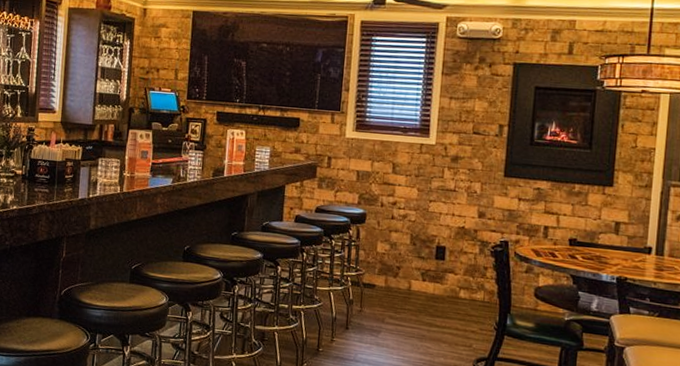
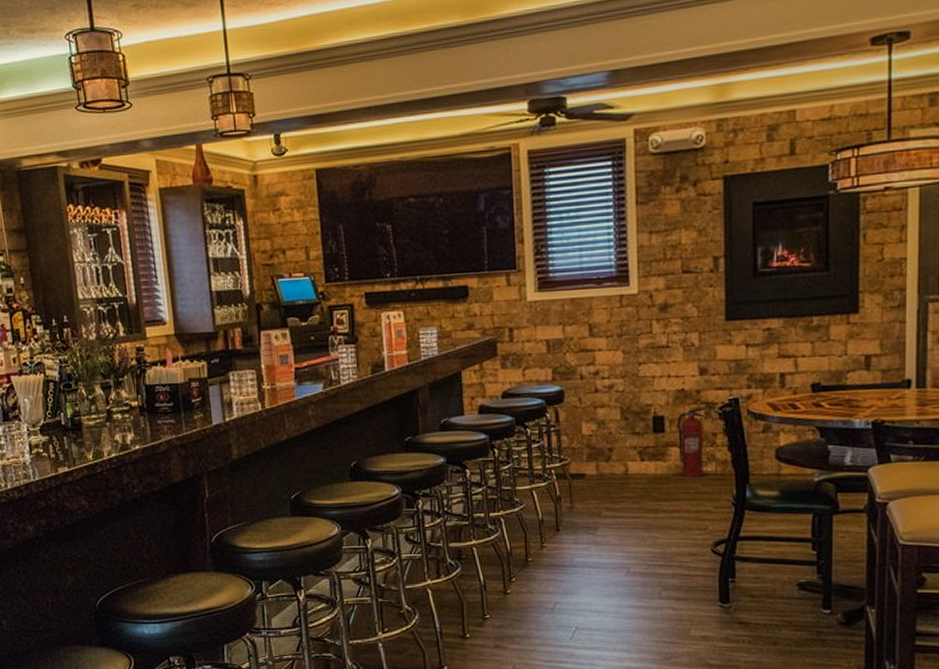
fire extinguisher: none [453,244,480,302] -> present [676,407,705,477]

